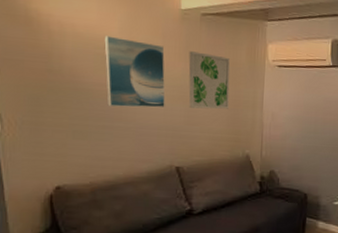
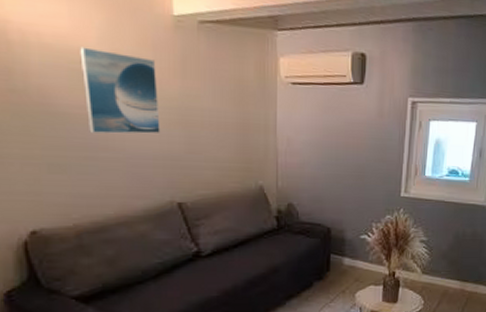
wall art: present [188,51,230,109] -> none [186,66,237,135]

